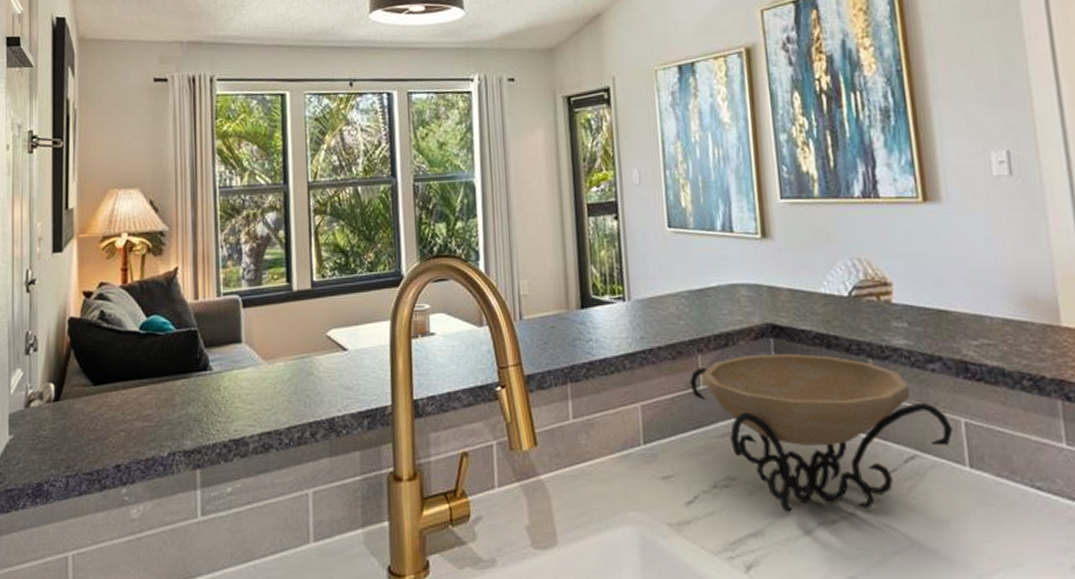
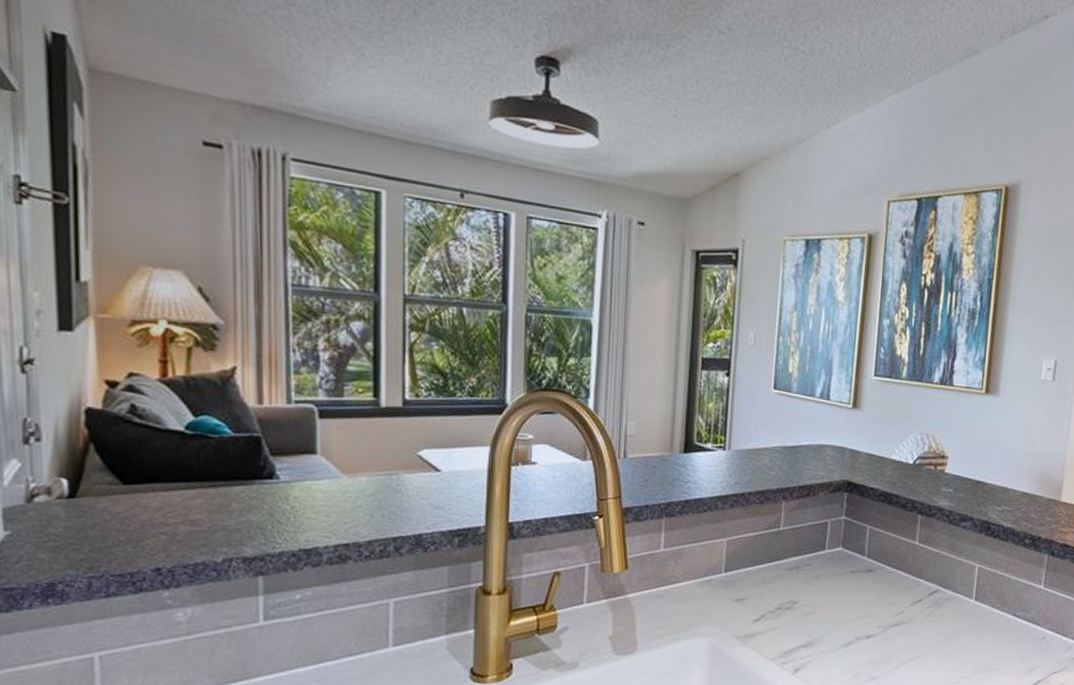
decorative bowl: present [690,353,953,514] -> none [772,505,969,630]

